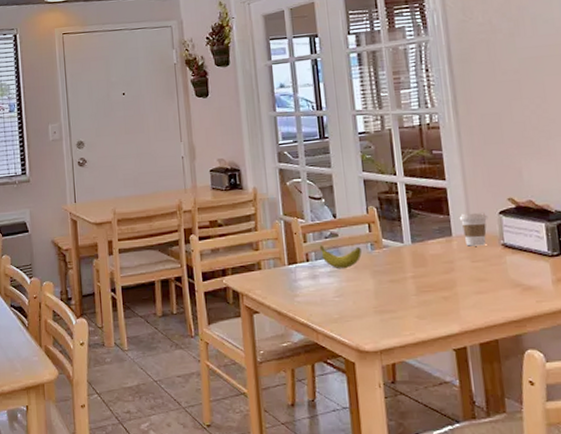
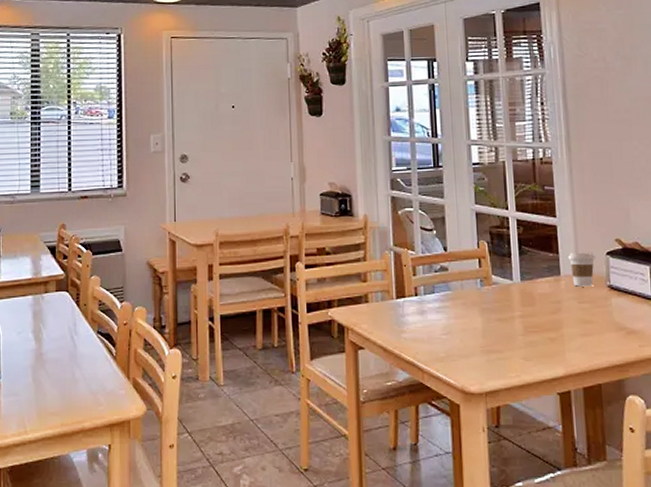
banana: present [319,246,362,269] -> none [428,280,471,305]

